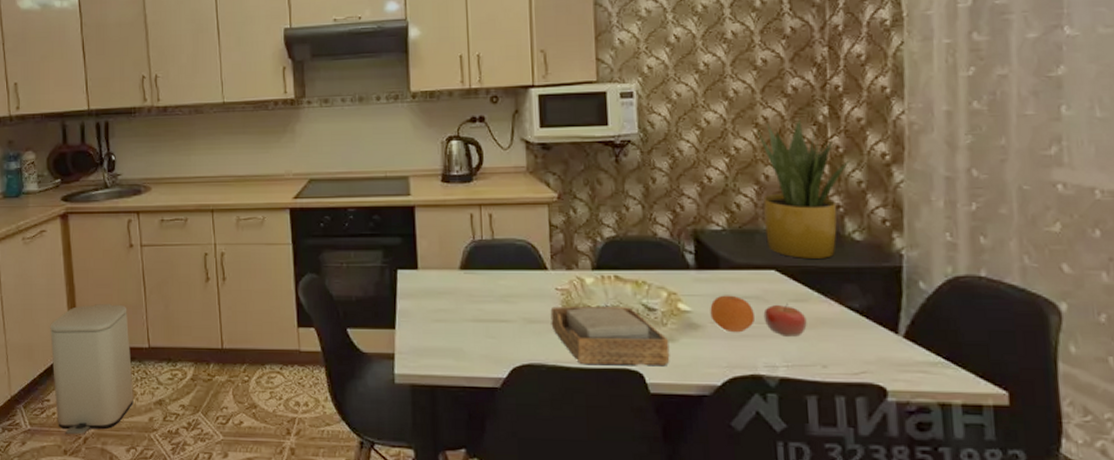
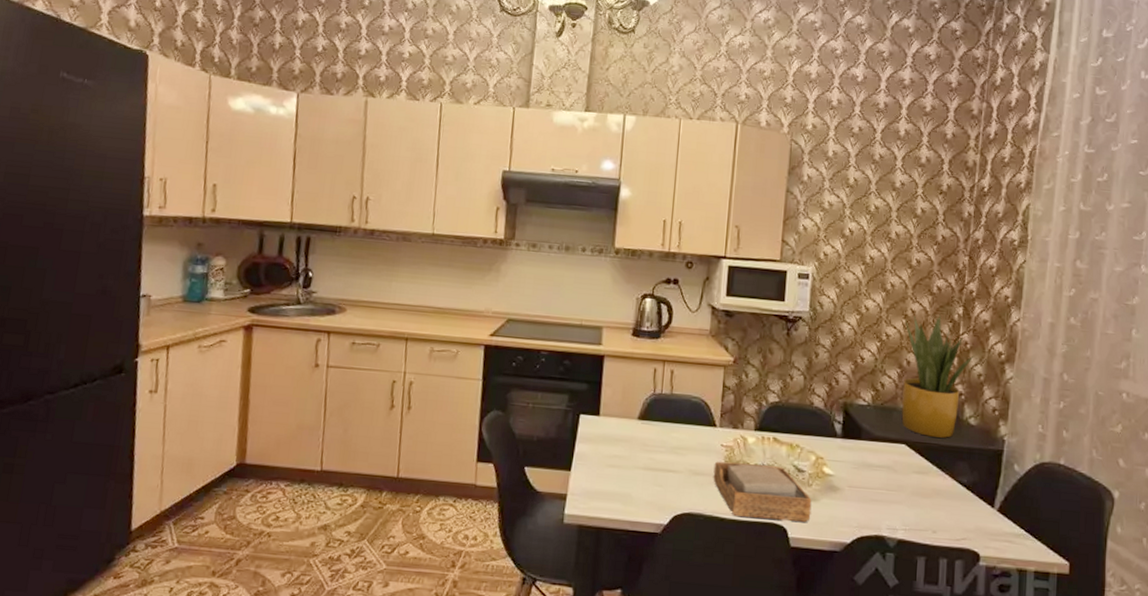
pedal bin: present [50,304,134,435] -> none [209,421,304,557]
fruit: present [710,295,754,333] -> none [849,462,884,498]
fruit: present [763,303,807,338] -> none [891,474,925,505]

